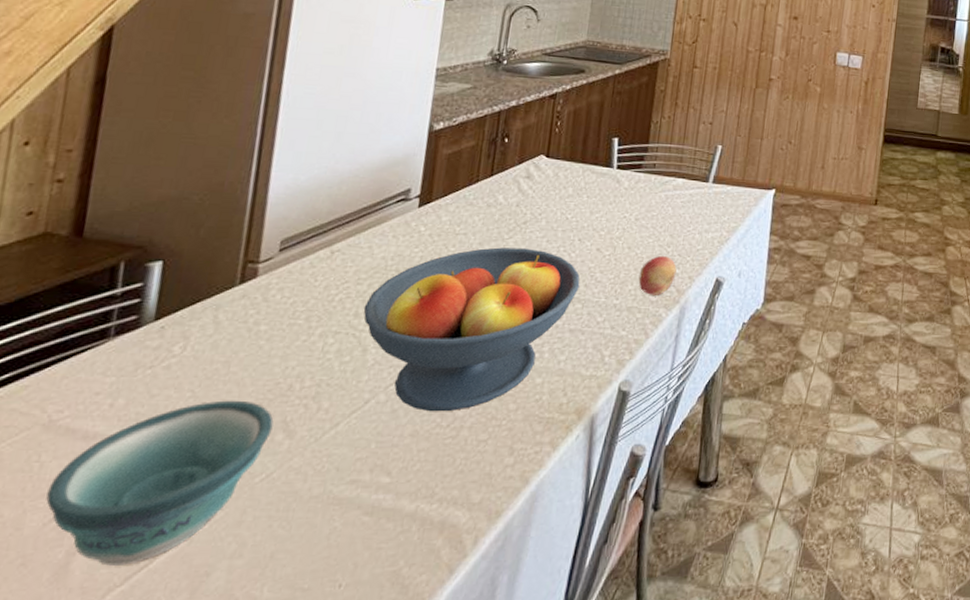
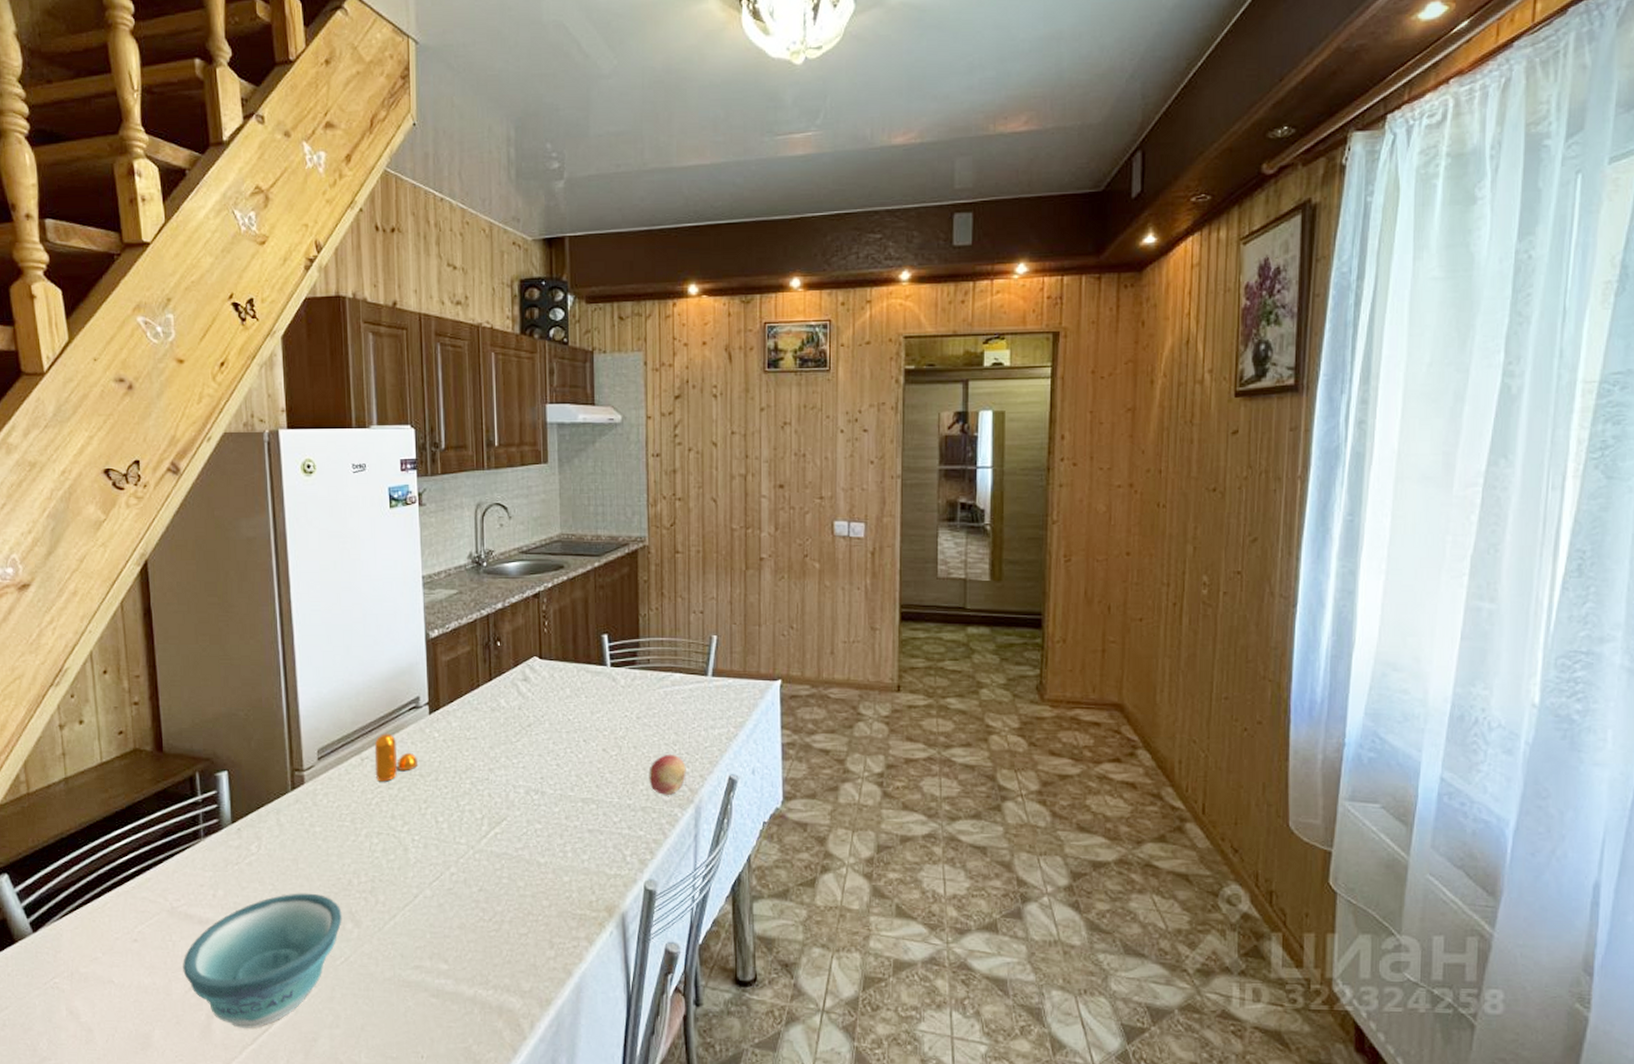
pepper shaker: none [344,225,397,277] -> present [374,733,417,782]
fruit bowl: present [363,247,580,412] -> none [398,750,591,907]

